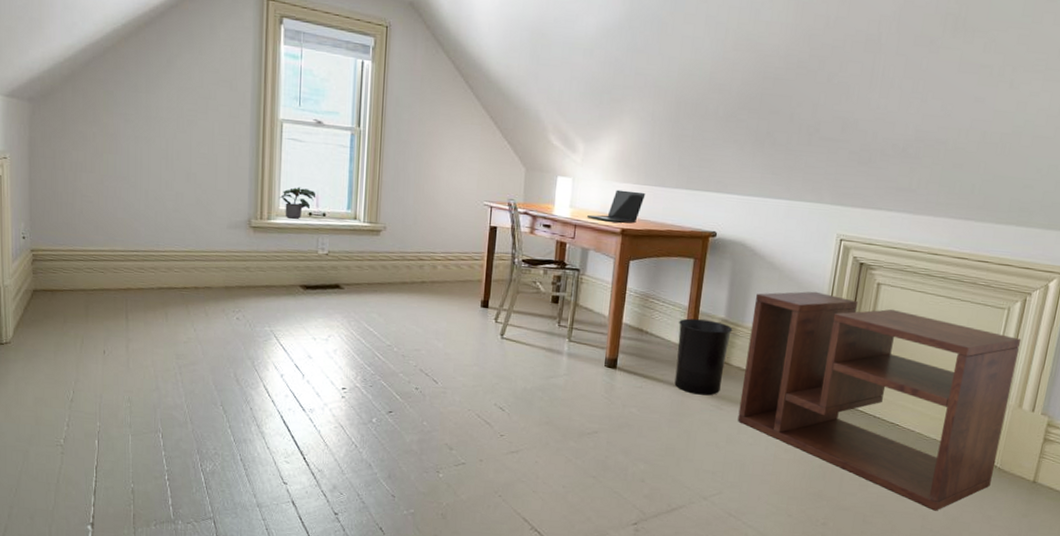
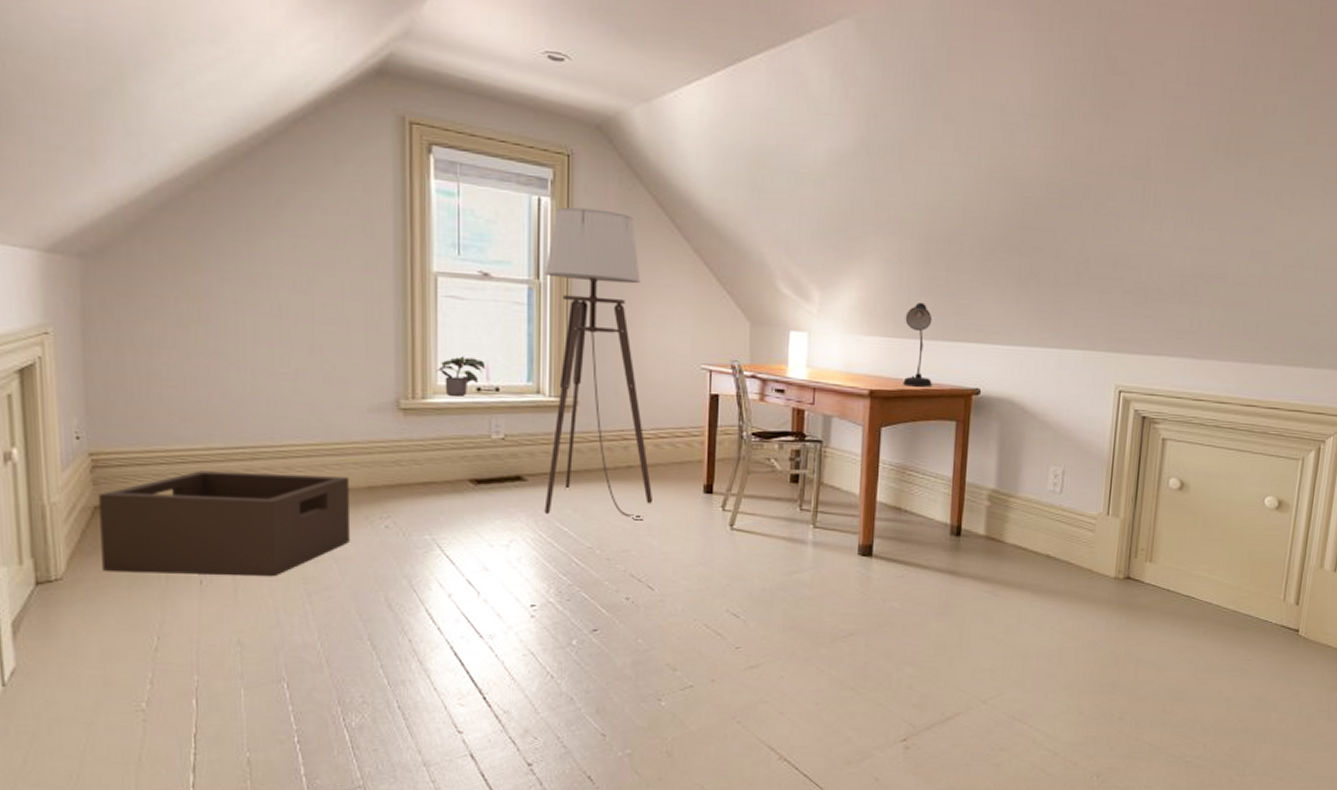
storage box: none [37,267,213,351] -> present [99,470,351,576]
floor lamp: none [356,69,441,326] -> present [544,207,654,521]
laptop: present [587,189,646,223] -> none [828,344,896,384]
desk lamp: none [650,156,679,229] -> present [903,302,933,387]
waste bin: present [674,318,733,396] -> none [941,491,1005,580]
bookshelf: present [737,291,1022,511] -> none [1016,451,1318,692]

